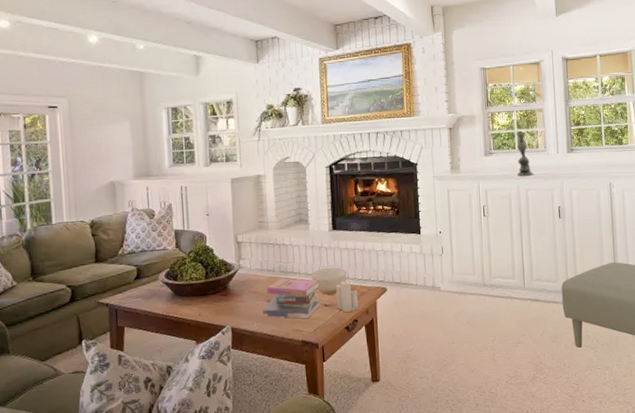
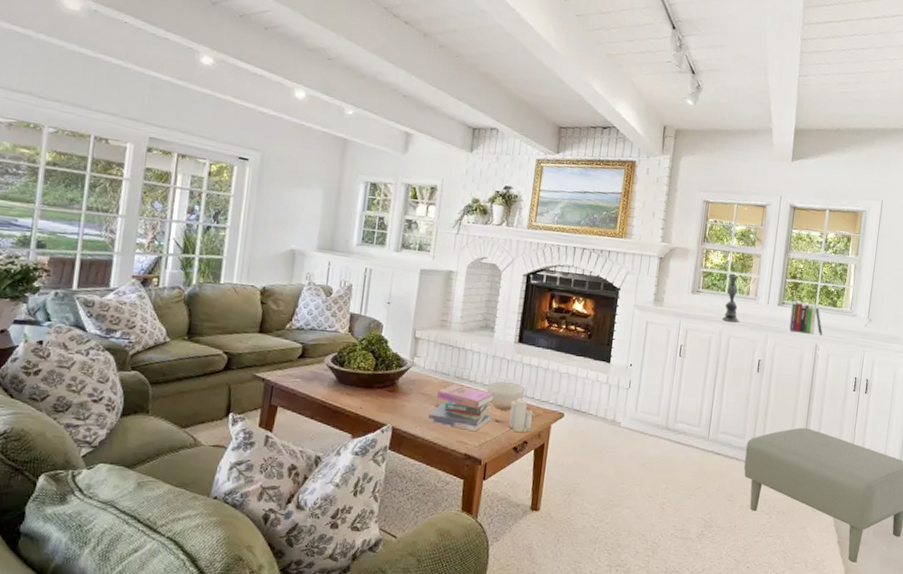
books: none [580,144,615,175] -> present [789,300,823,336]

